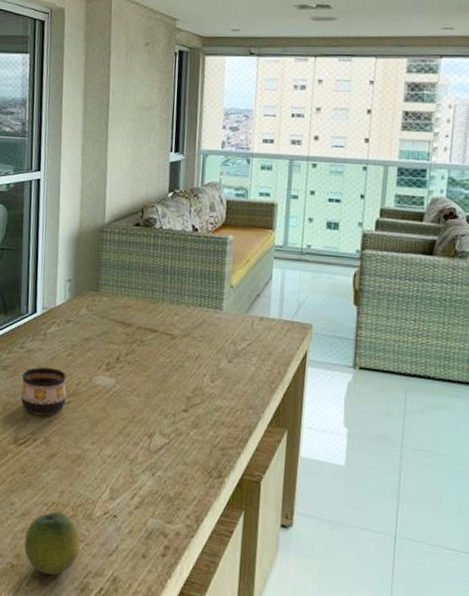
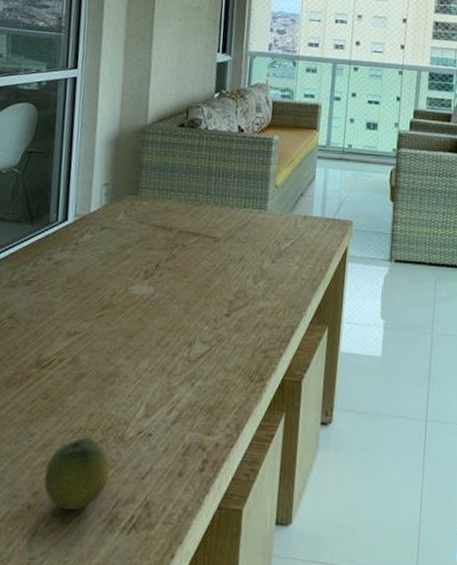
cup: present [20,367,66,416] -> none [45,279,99,333]

